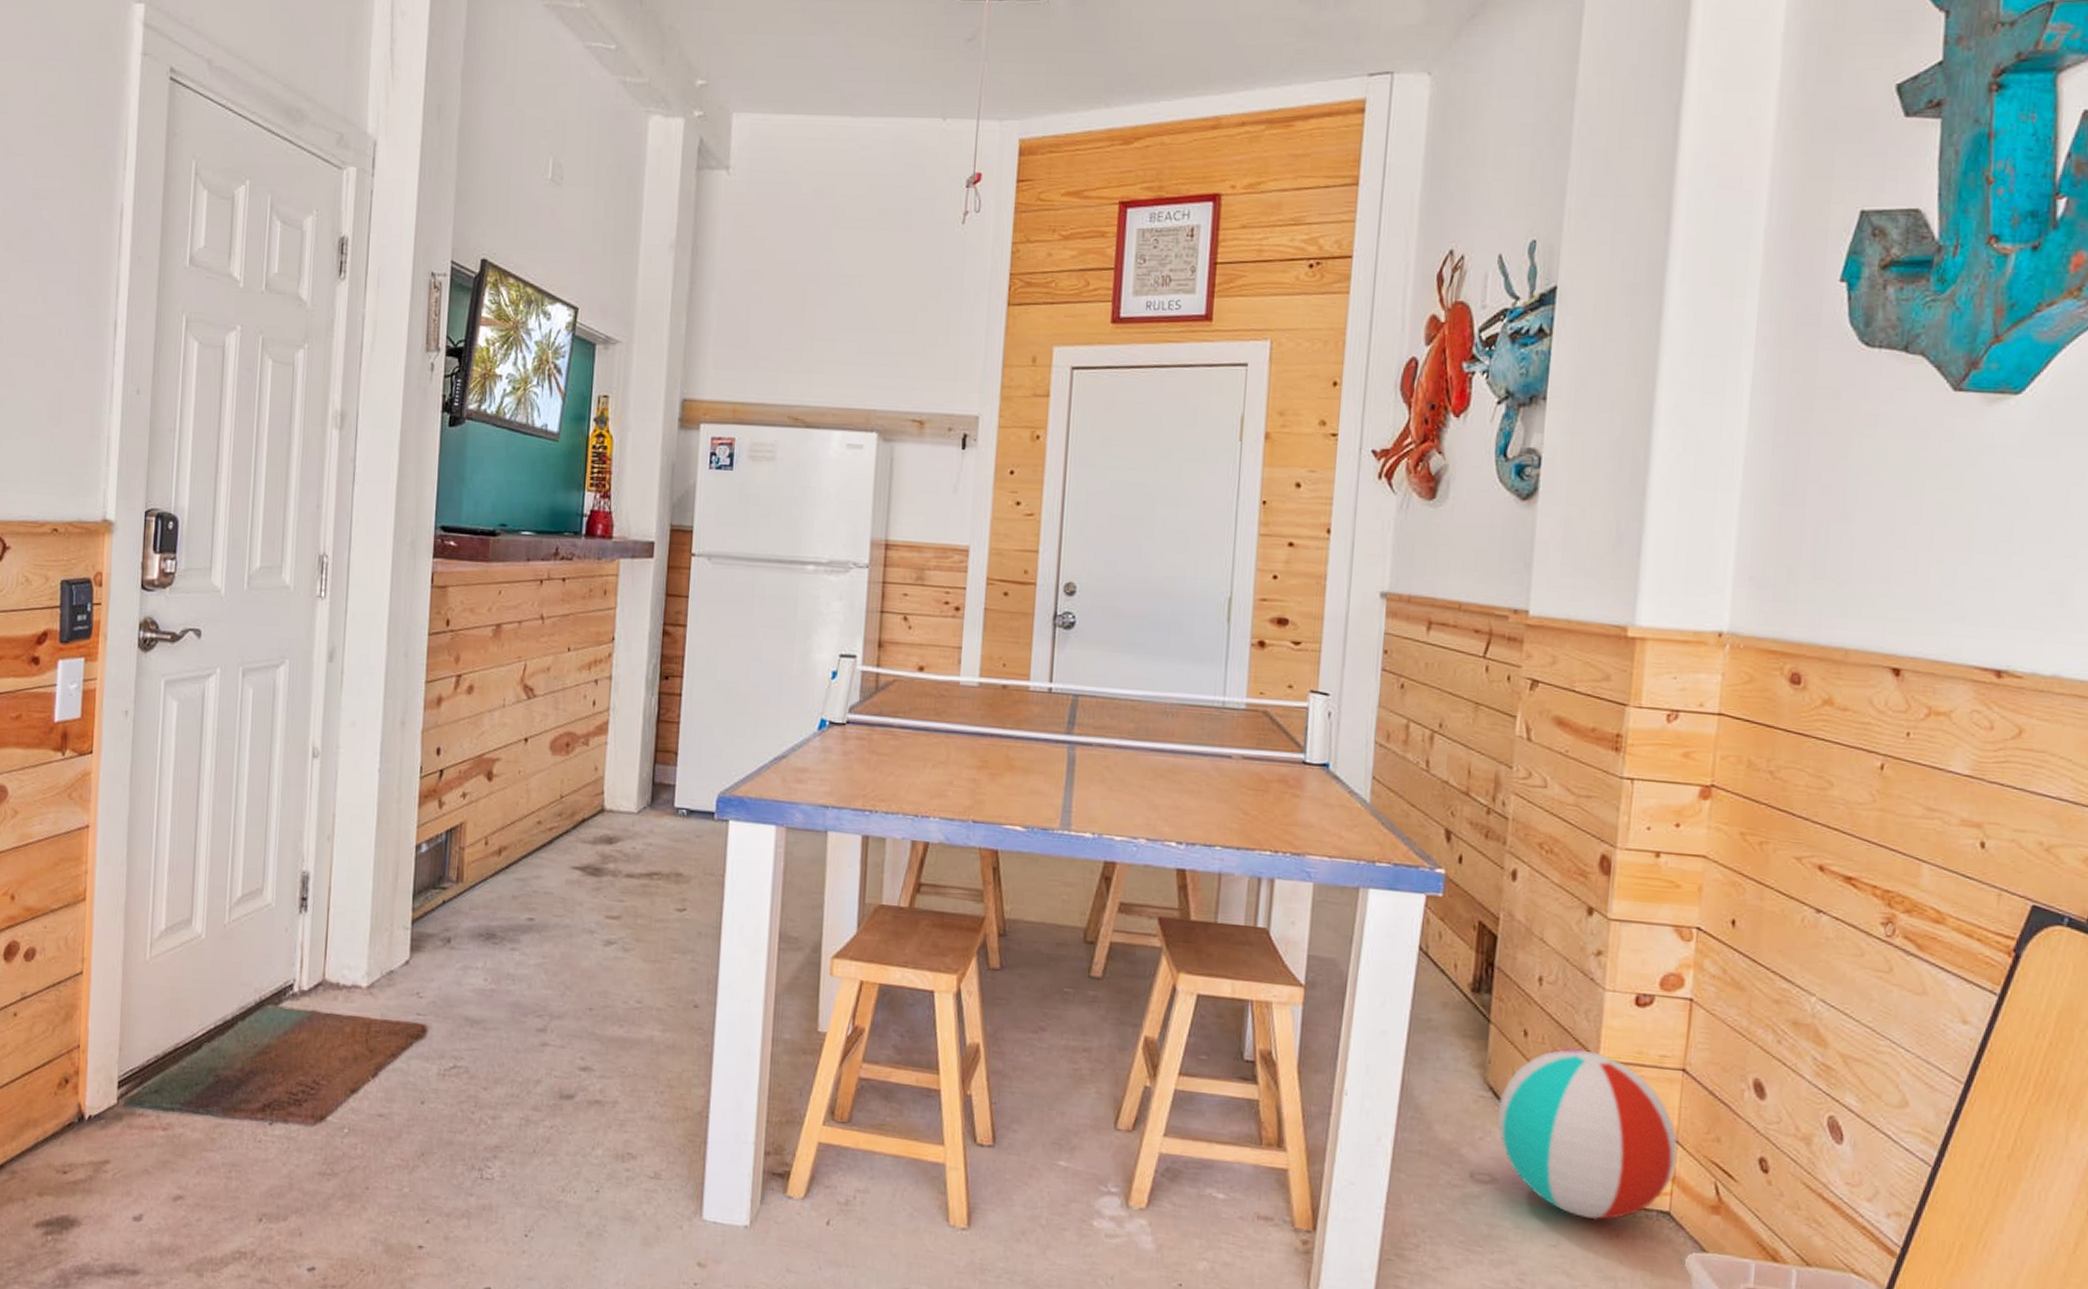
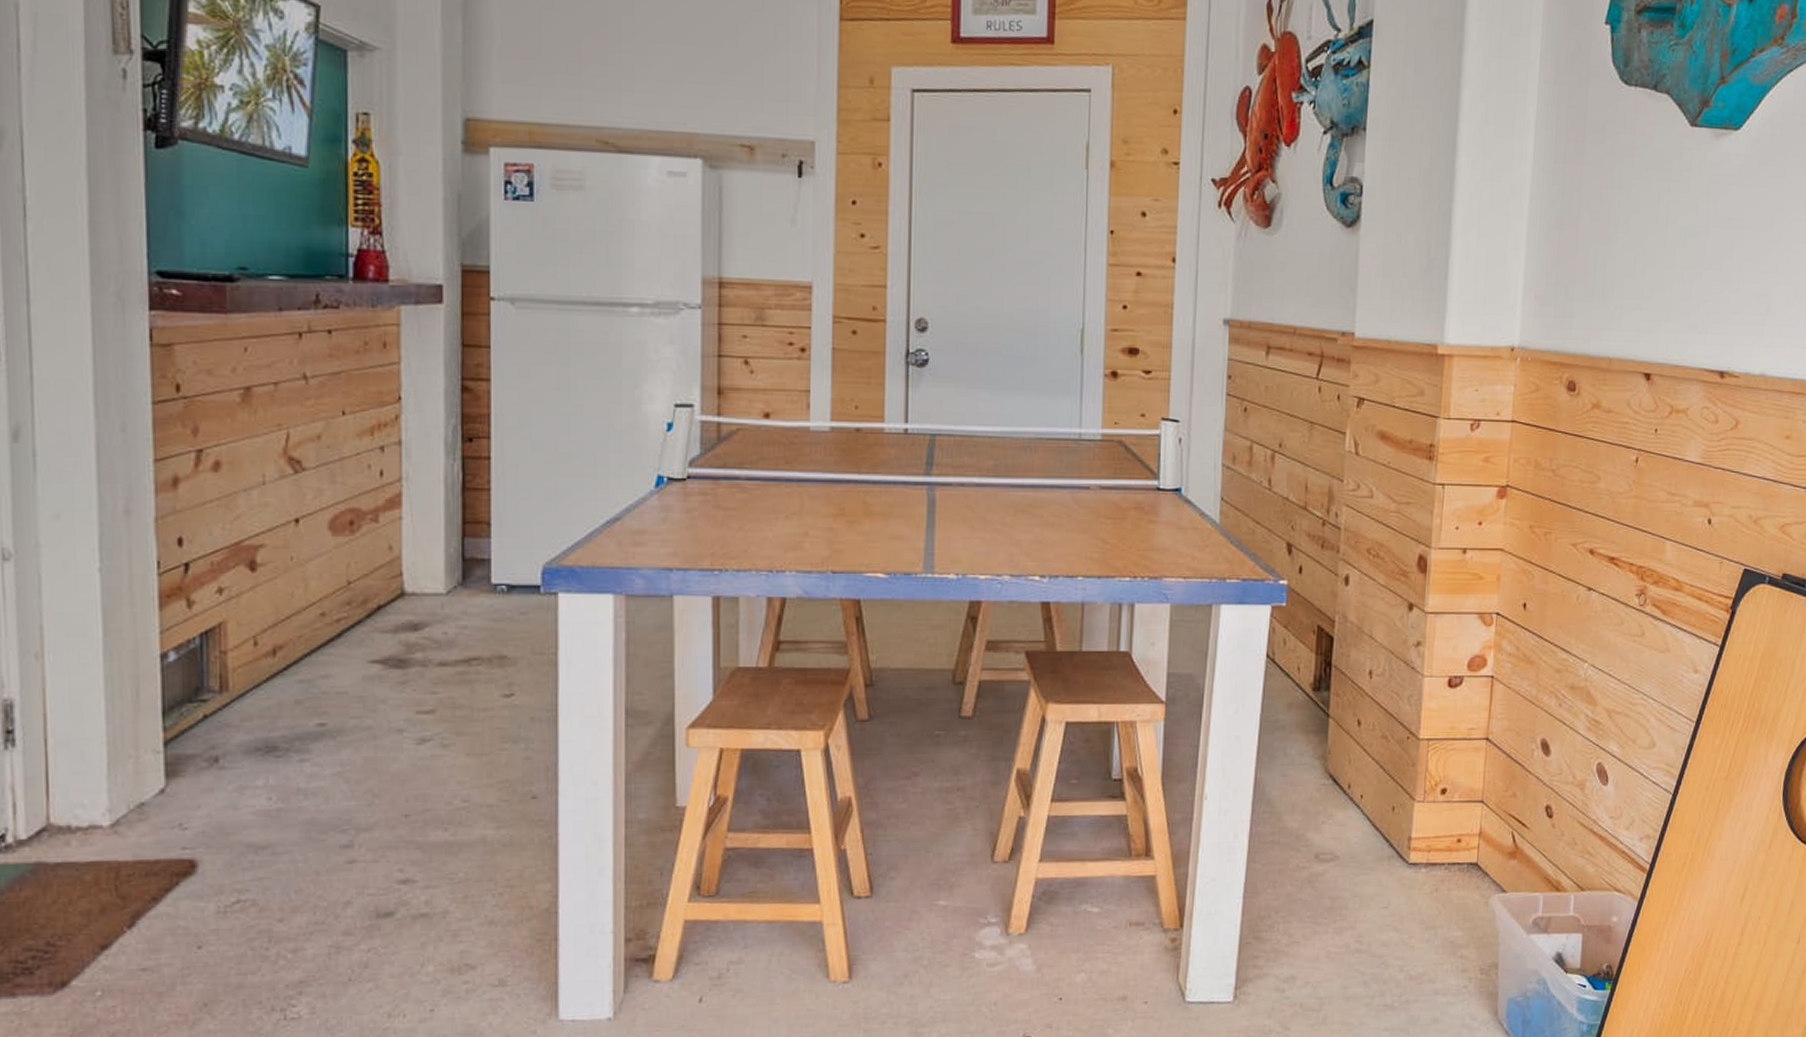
beach ball: present [1497,1049,1678,1220] -> none [1336,731,1483,880]

